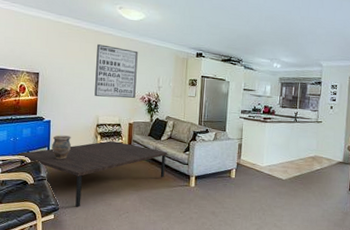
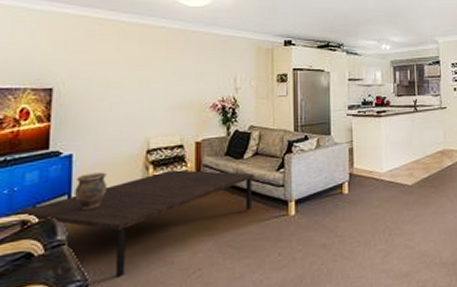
wall art: present [94,44,138,99] -> none [142,41,204,111]

